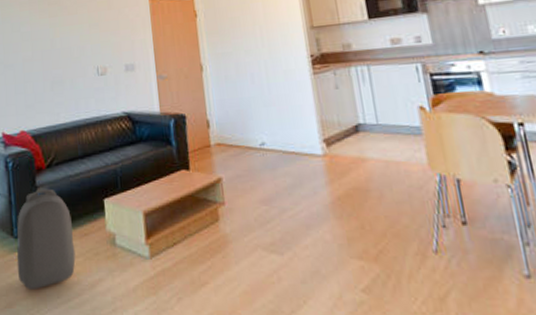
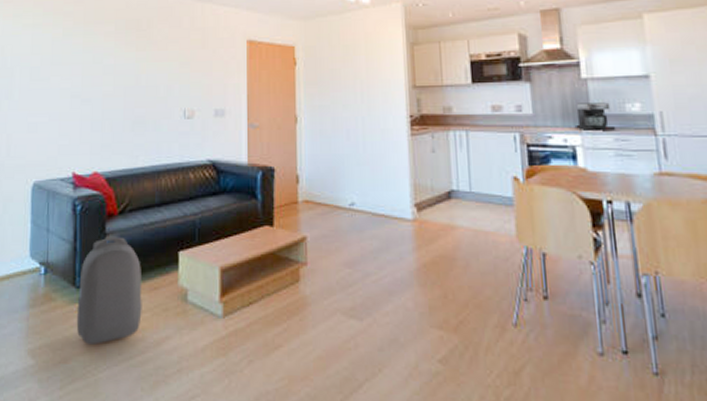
coffee maker: none [476,26,521,56] -> present [576,102,616,132]

